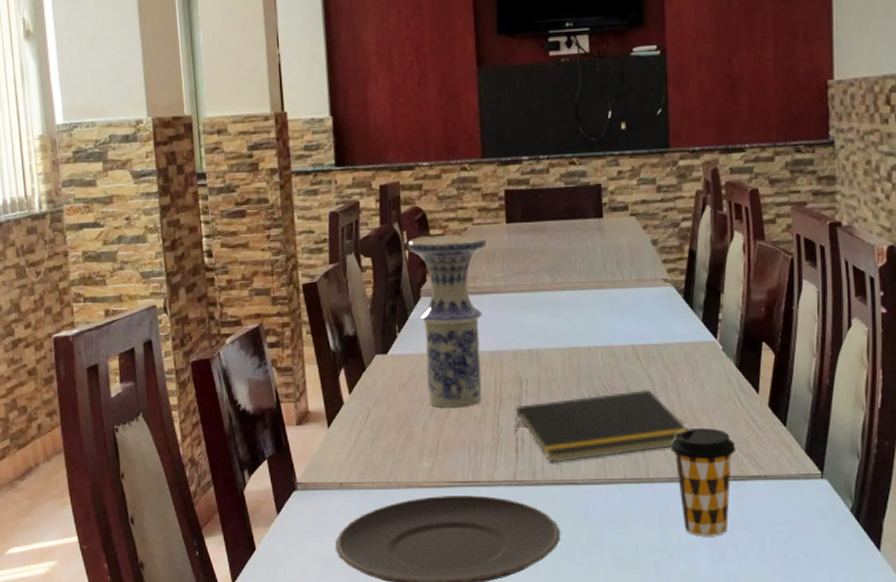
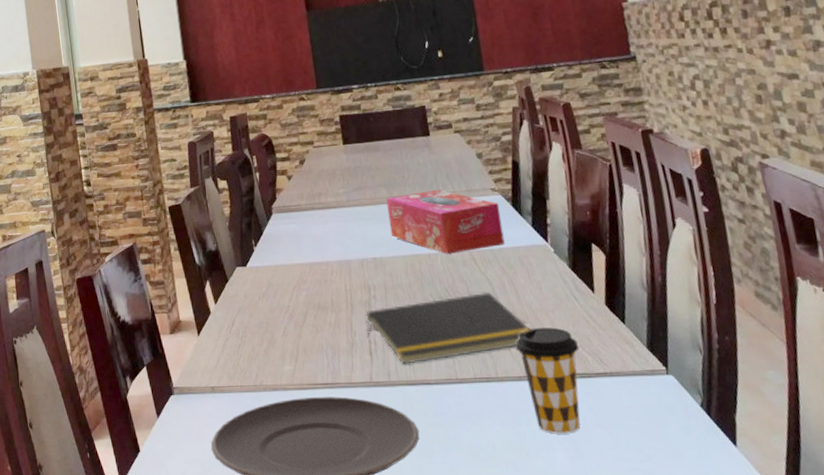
vase: present [407,234,486,409] -> none [257,156,335,315]
tissue box: none [548,277,671,348] -> present [386,189,505,254]

